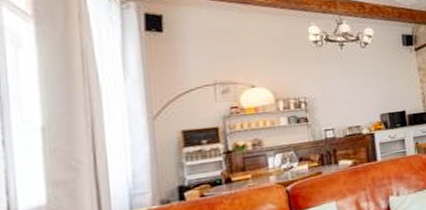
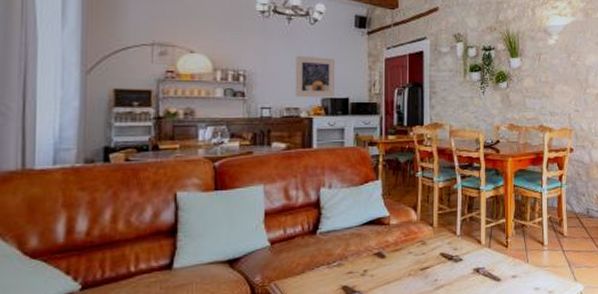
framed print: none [351,76,392,117] -> present [295,55,335,98]

